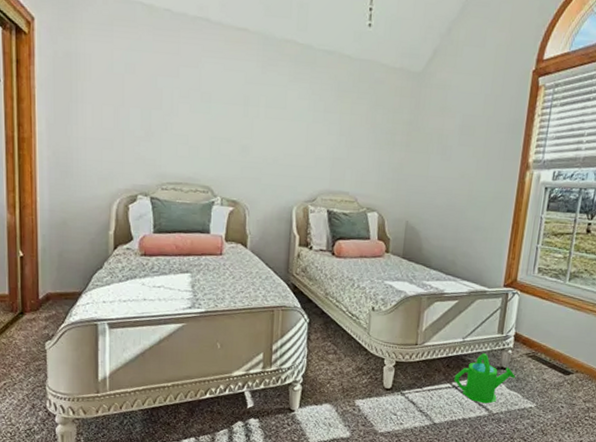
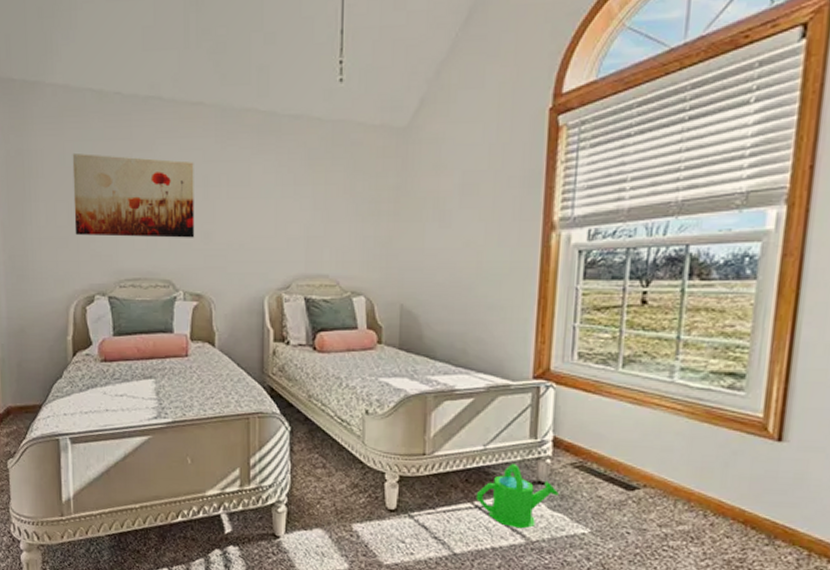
wall art: none [120,60,236,150] -> present [72,152,195,238]

